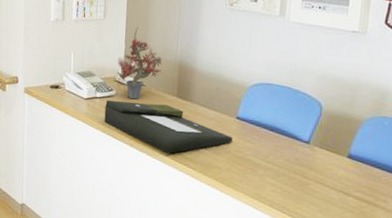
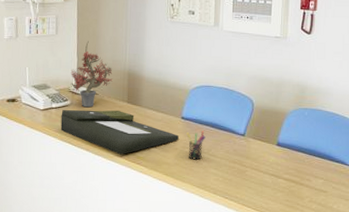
pen holder: none [241,134,263,167] -> present [186,131,206,160]

